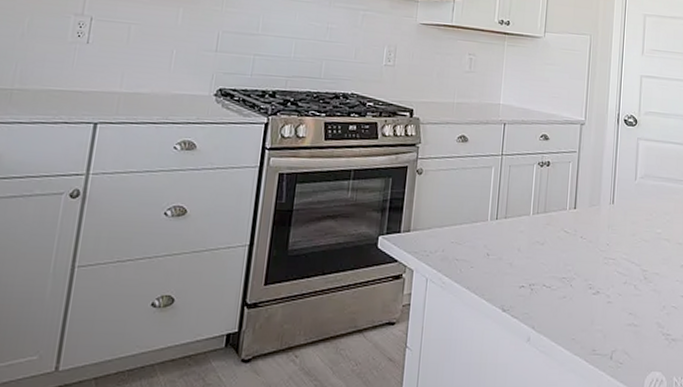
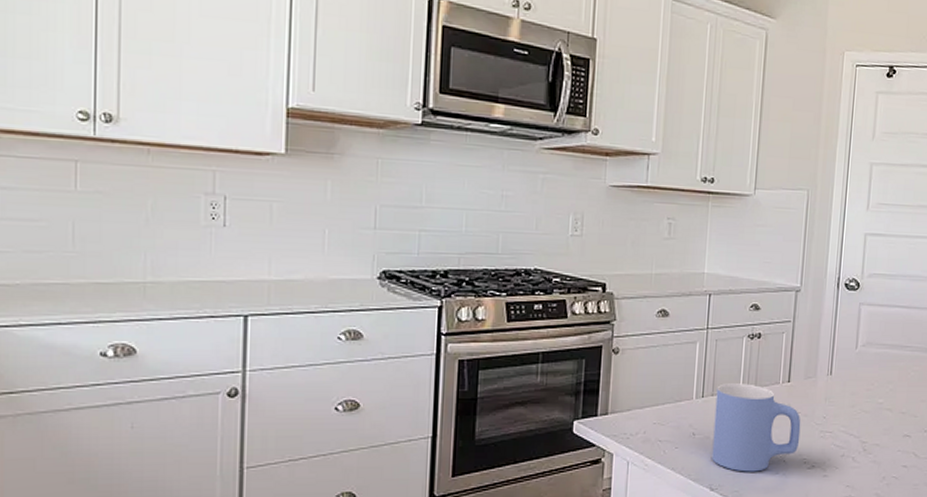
mug: none [504,207,587,295] -> present [712,383,801,472]

